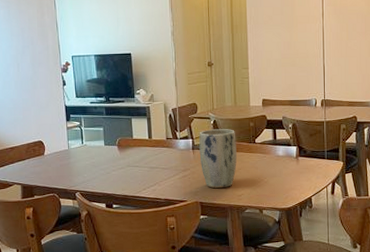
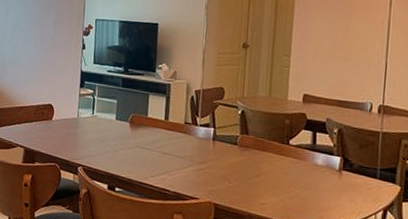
plant pot: present [199,129,237,189] -> none [220,120,266,192]

